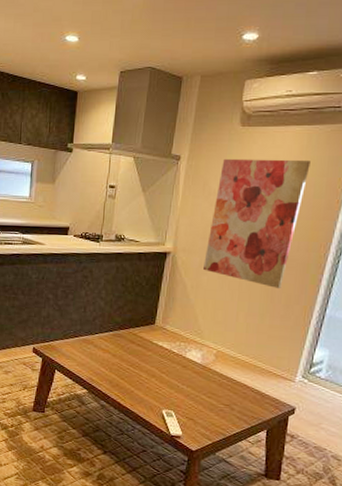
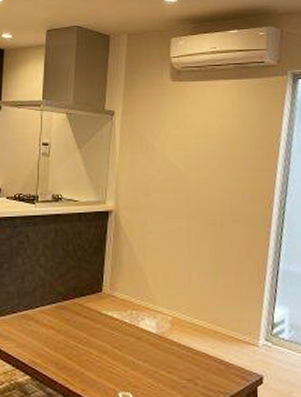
wall art: present [203,158,310,288] -> none [148,112,243,243]

